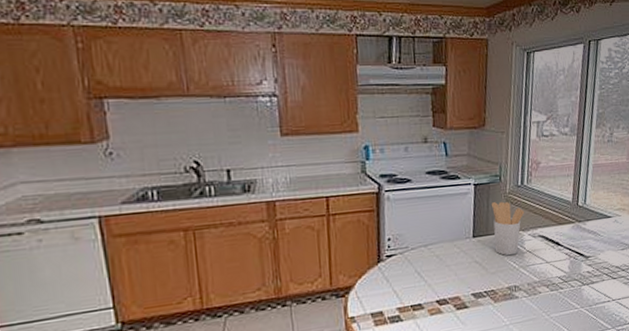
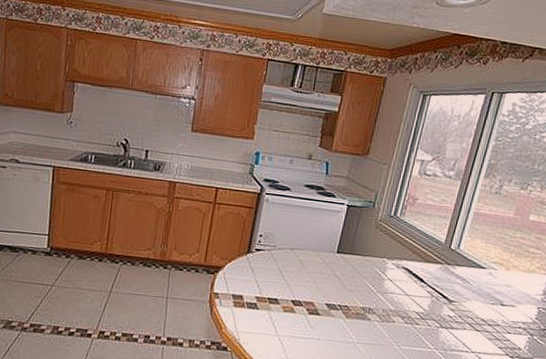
utensil holder: present [492,201,525,256] -> none [356,225,393,279]

